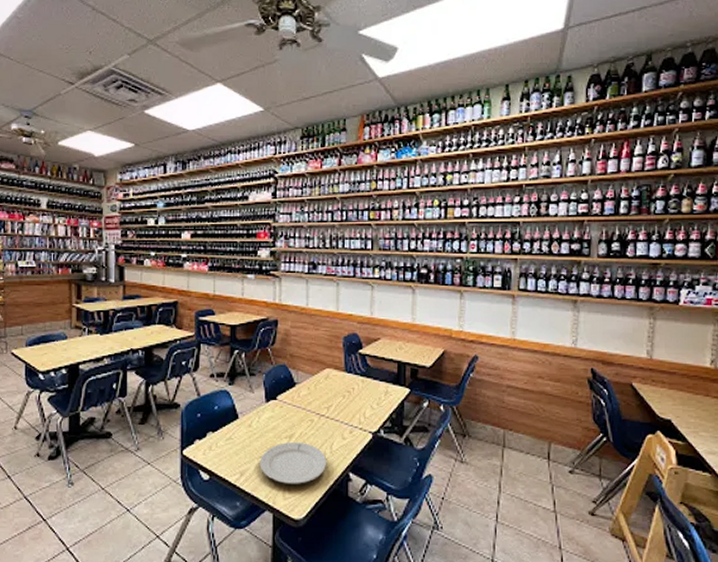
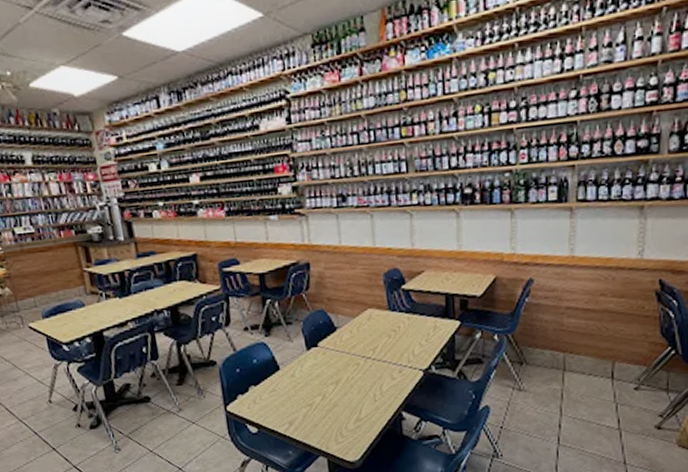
plate: present [259,441,327,484] -> none [307,387,378,429]

